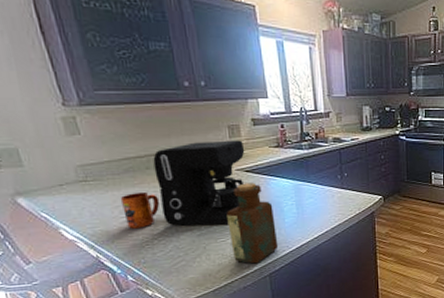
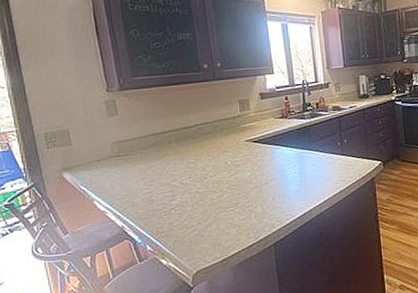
mug: present [120,191,160,229] -> none [145,164,179,200]
coffee maker: present [153,140,245,226] -> none [175,113,253,196]
bottle: present [226,183,279,264] -> none [236,152,283,233]

